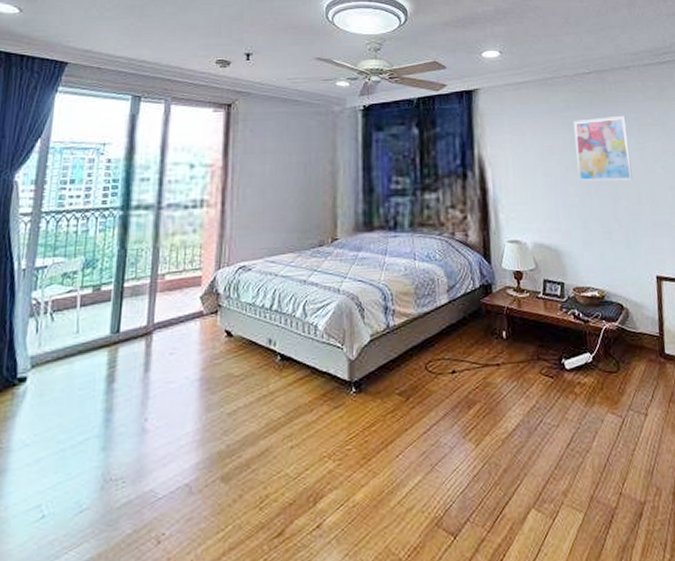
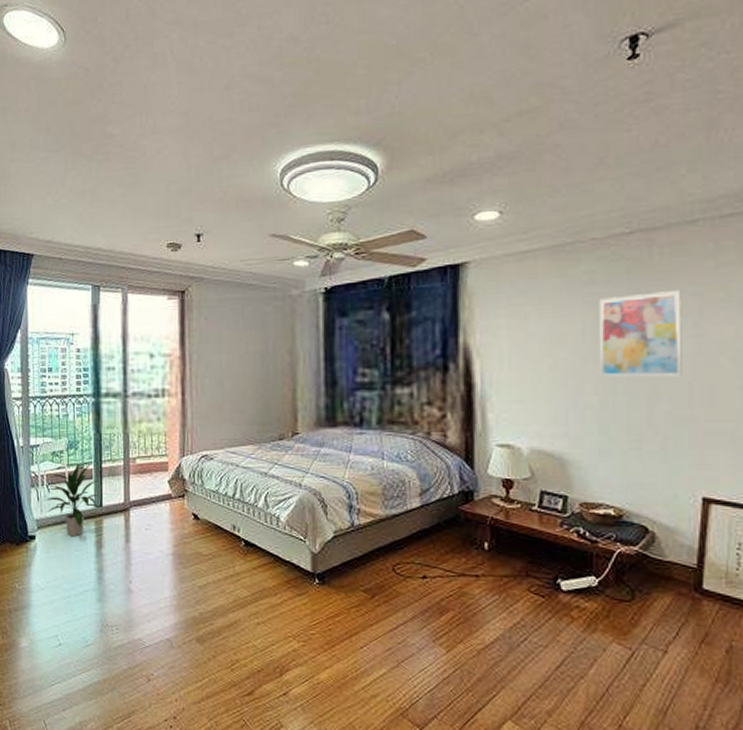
indoor plant: none [46,284,117,373] -> present [45,464,100,537]

